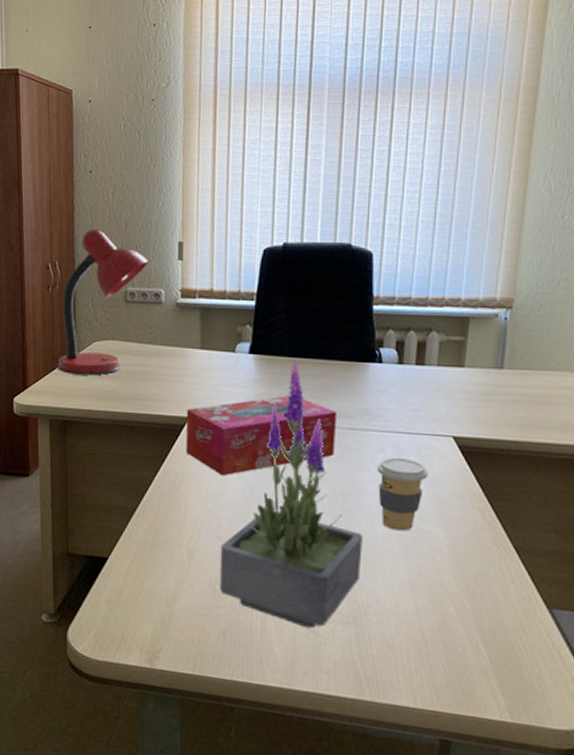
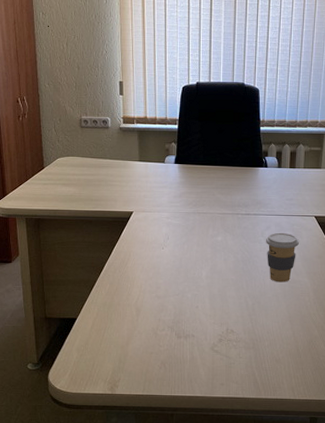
desk lamp: present [57,228,149,376] -> none [29,71,98,184]
tissue box: present [185,395,338,476] -> none [130,193,238,253]
potted plant: present [219,359,363,629] -> none [159,167,257,354]

